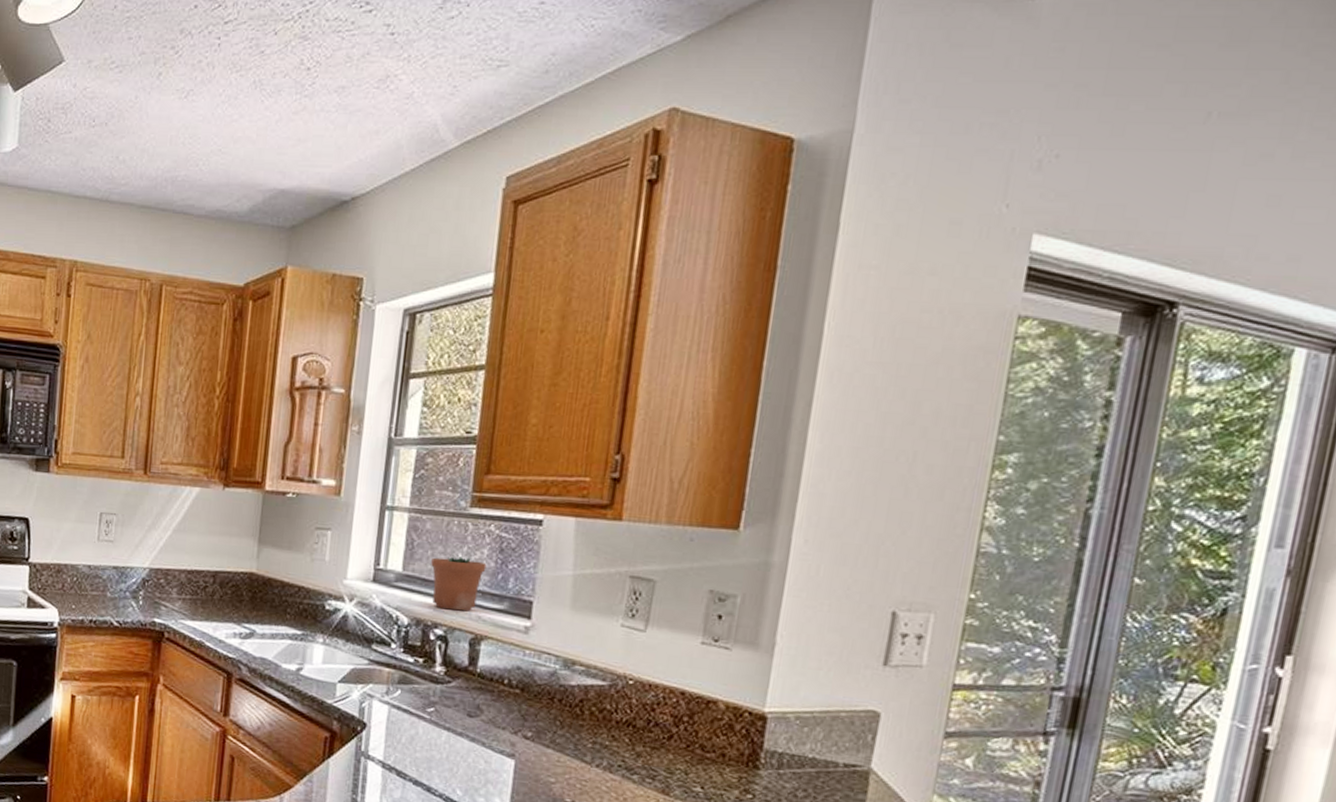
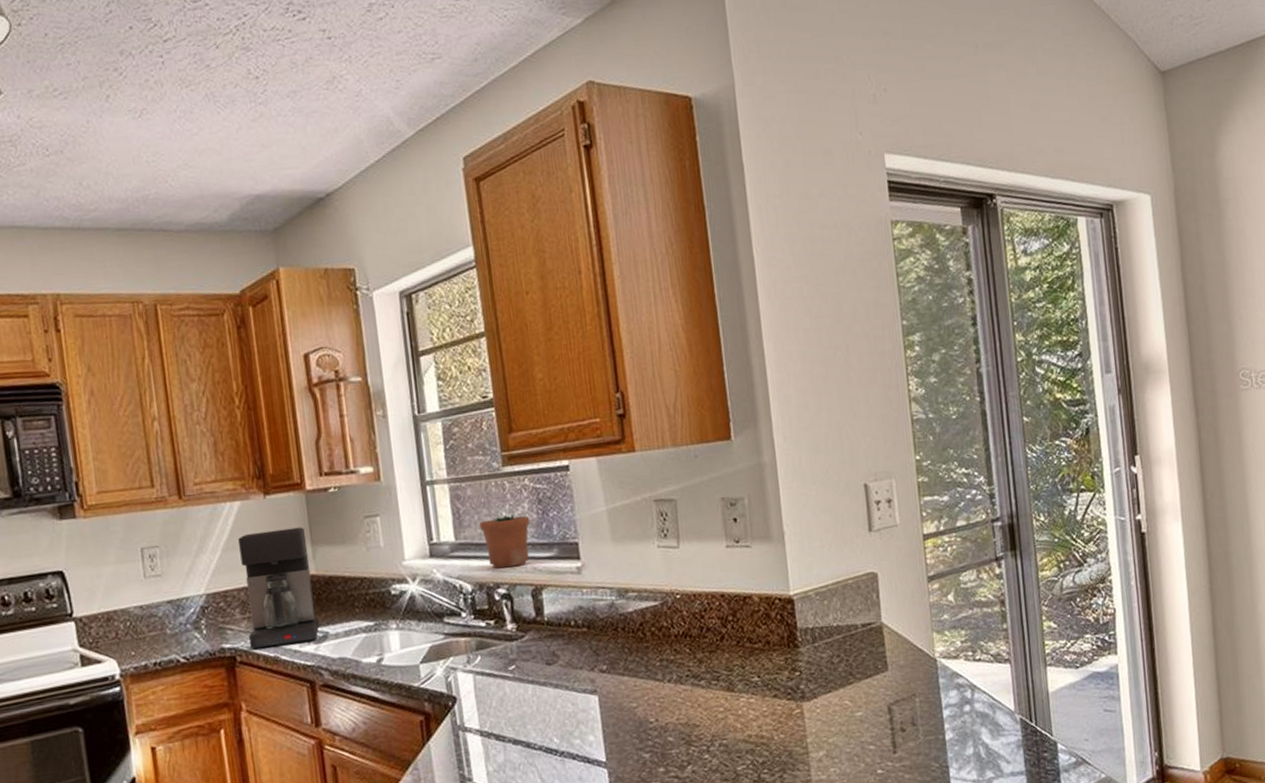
coffee maker: none [179,520,255,635] -> present [238,527,319,649]

